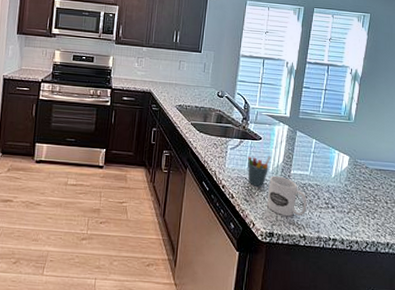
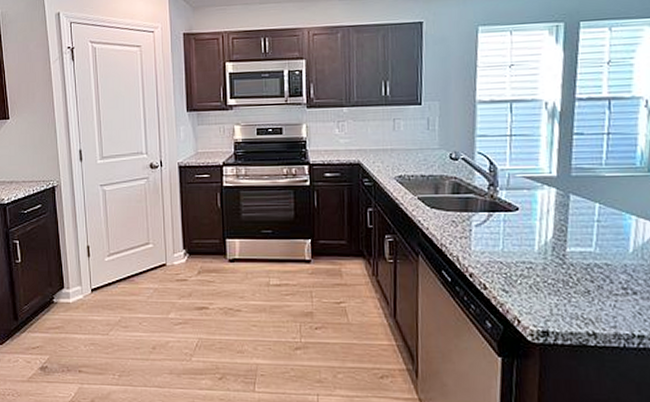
pen holder: present [247,156,271,188] -> none [500,231,535,273]
mug: present [266,175,307,217] -> none [534,256,595,309]

